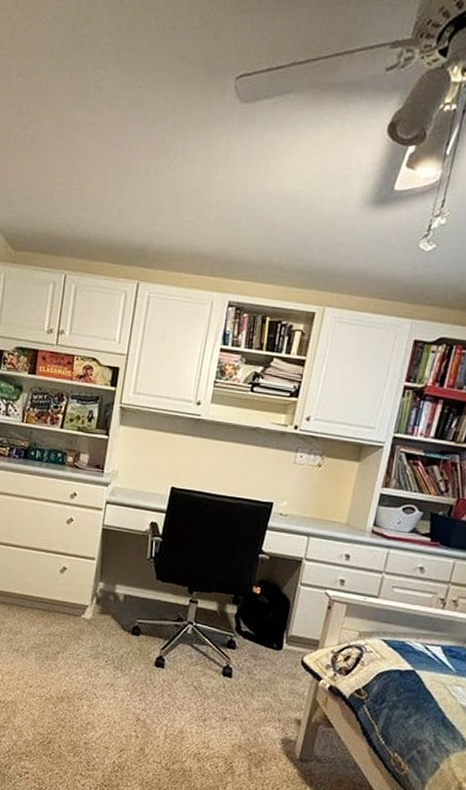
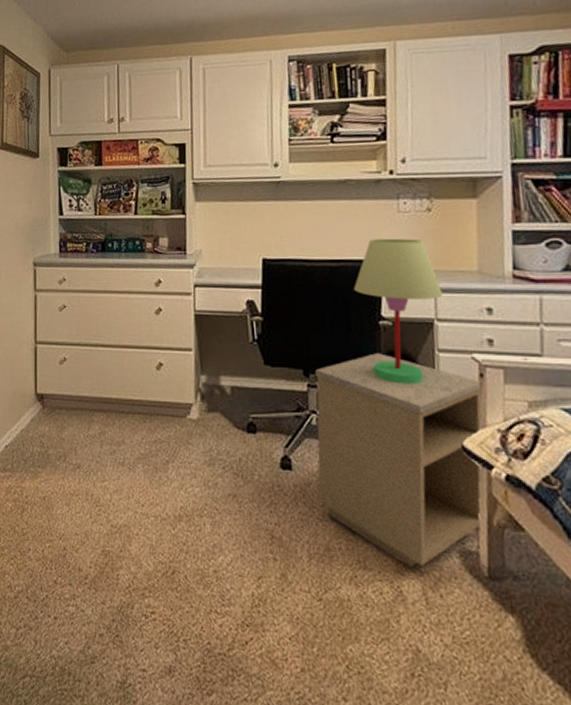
nightstand: none [181,580,329,750] -> present [314,353,484,568]
table lamp: none [243,483,315,609] -> present [353,238,443,384]

